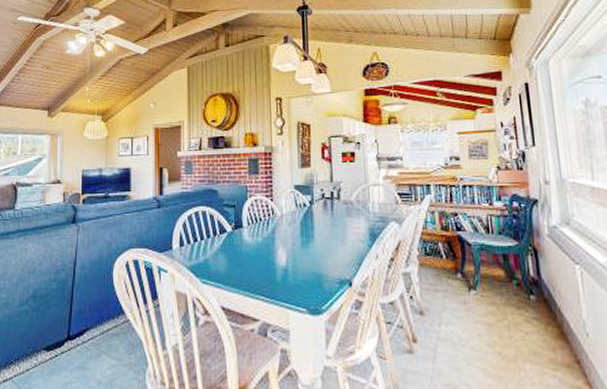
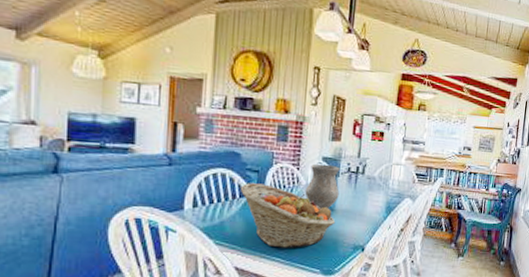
fruit basket: none [219,218,316,285] -> present [240,183,336,248]
vase: none [281,192,317,240] -> present [305,164,340,209]

